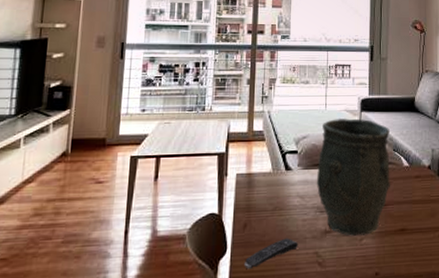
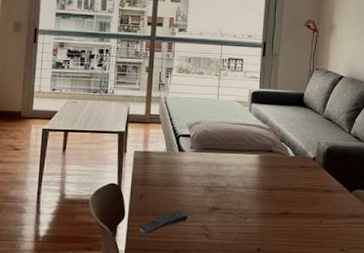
vase: present [316,119,390,236] -> none [206,108,278,215]

